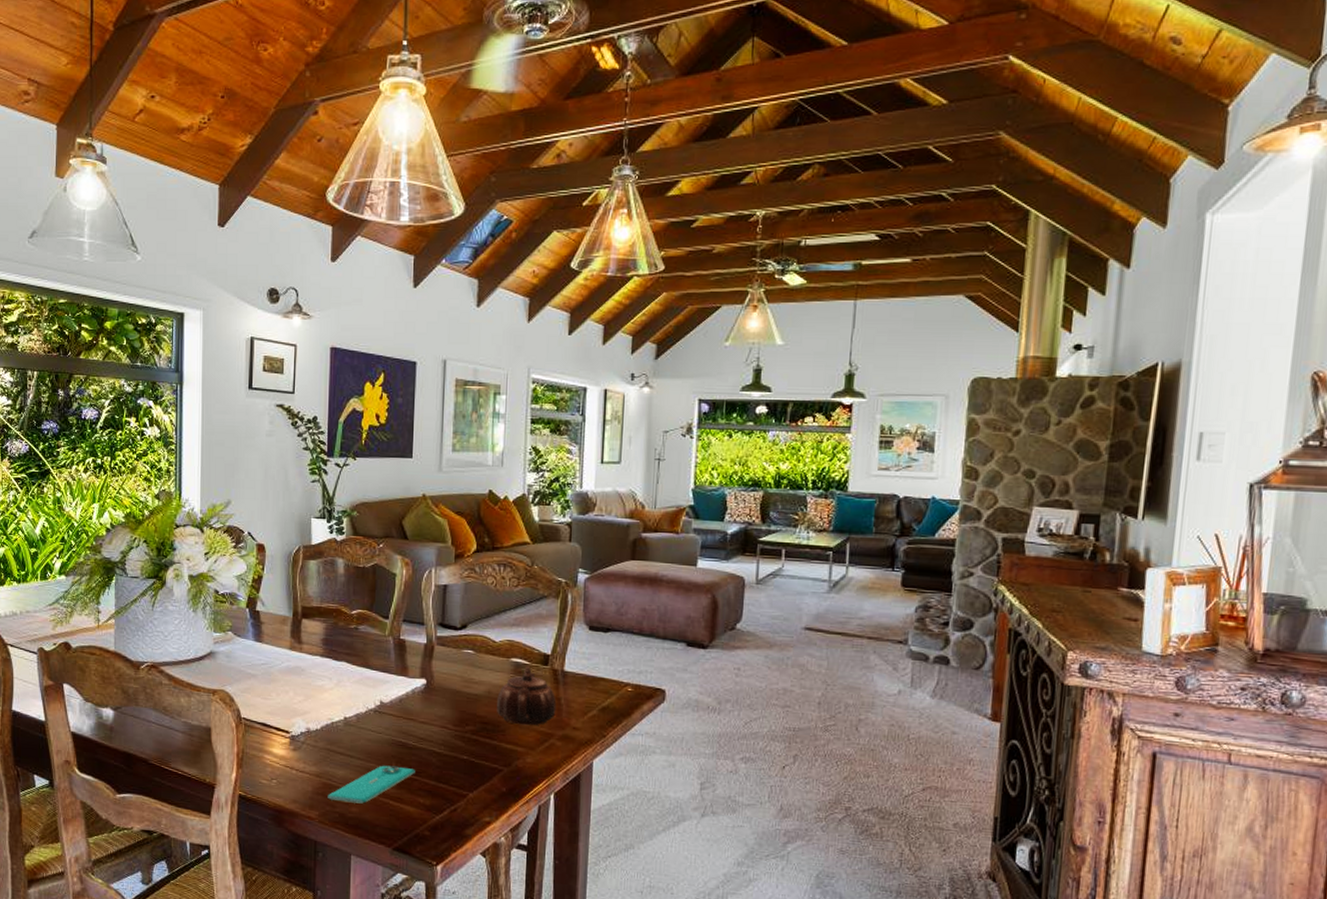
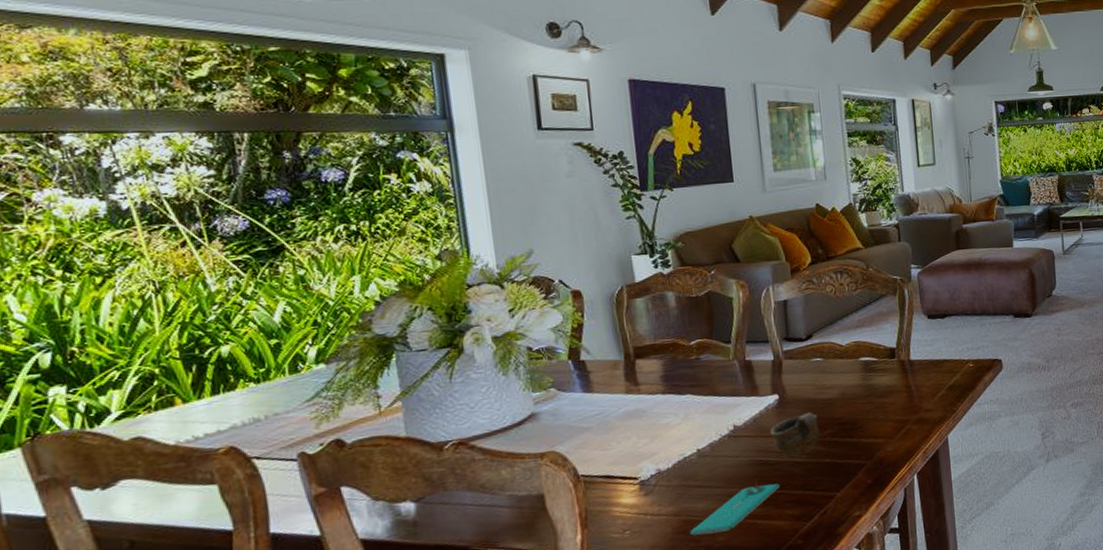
cup: none [413,703,462,746] -> present [770,412,820,457]
teapot: present [497,666,557,726] -> none [851,362,908,419]

